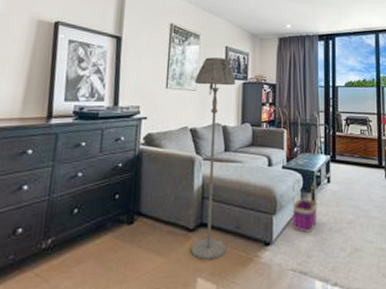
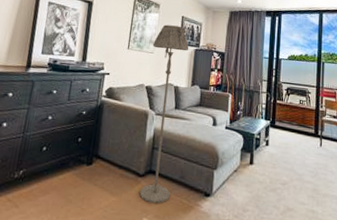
basket: present [292,179,317,234] -> none [232,139,257,190]

